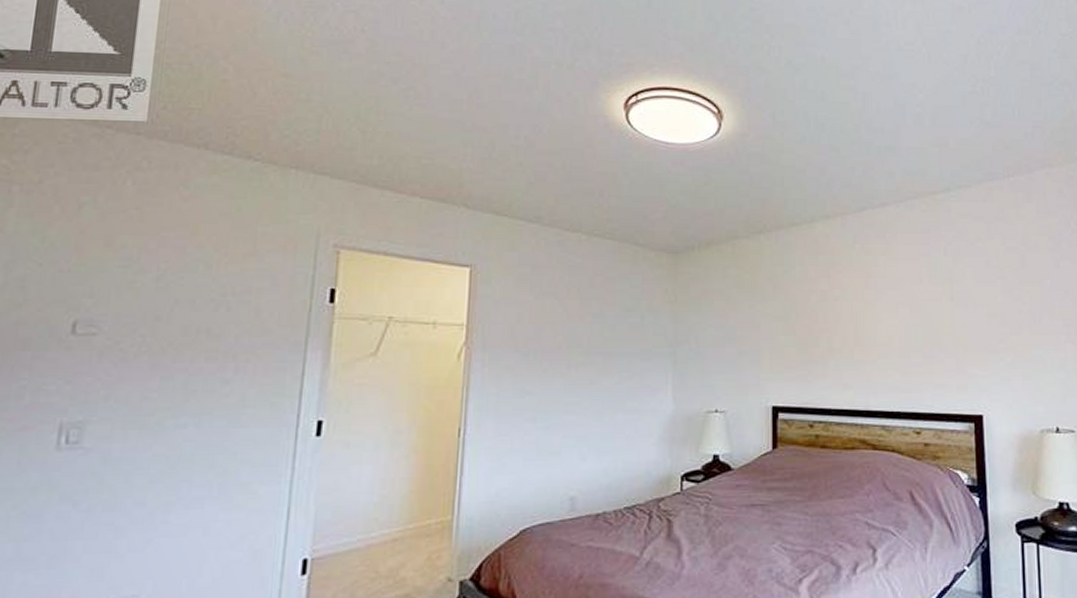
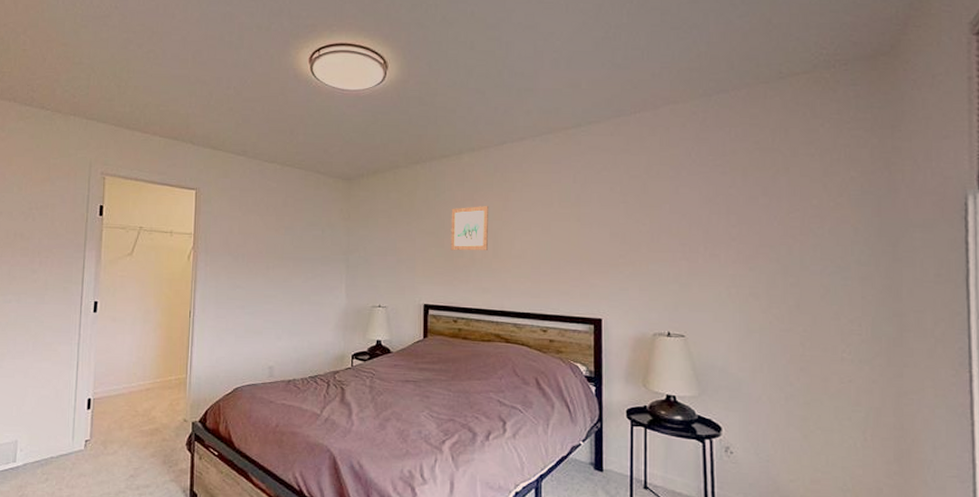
wall art: none [803,284,848,339] -> present [450,206,488,251]

